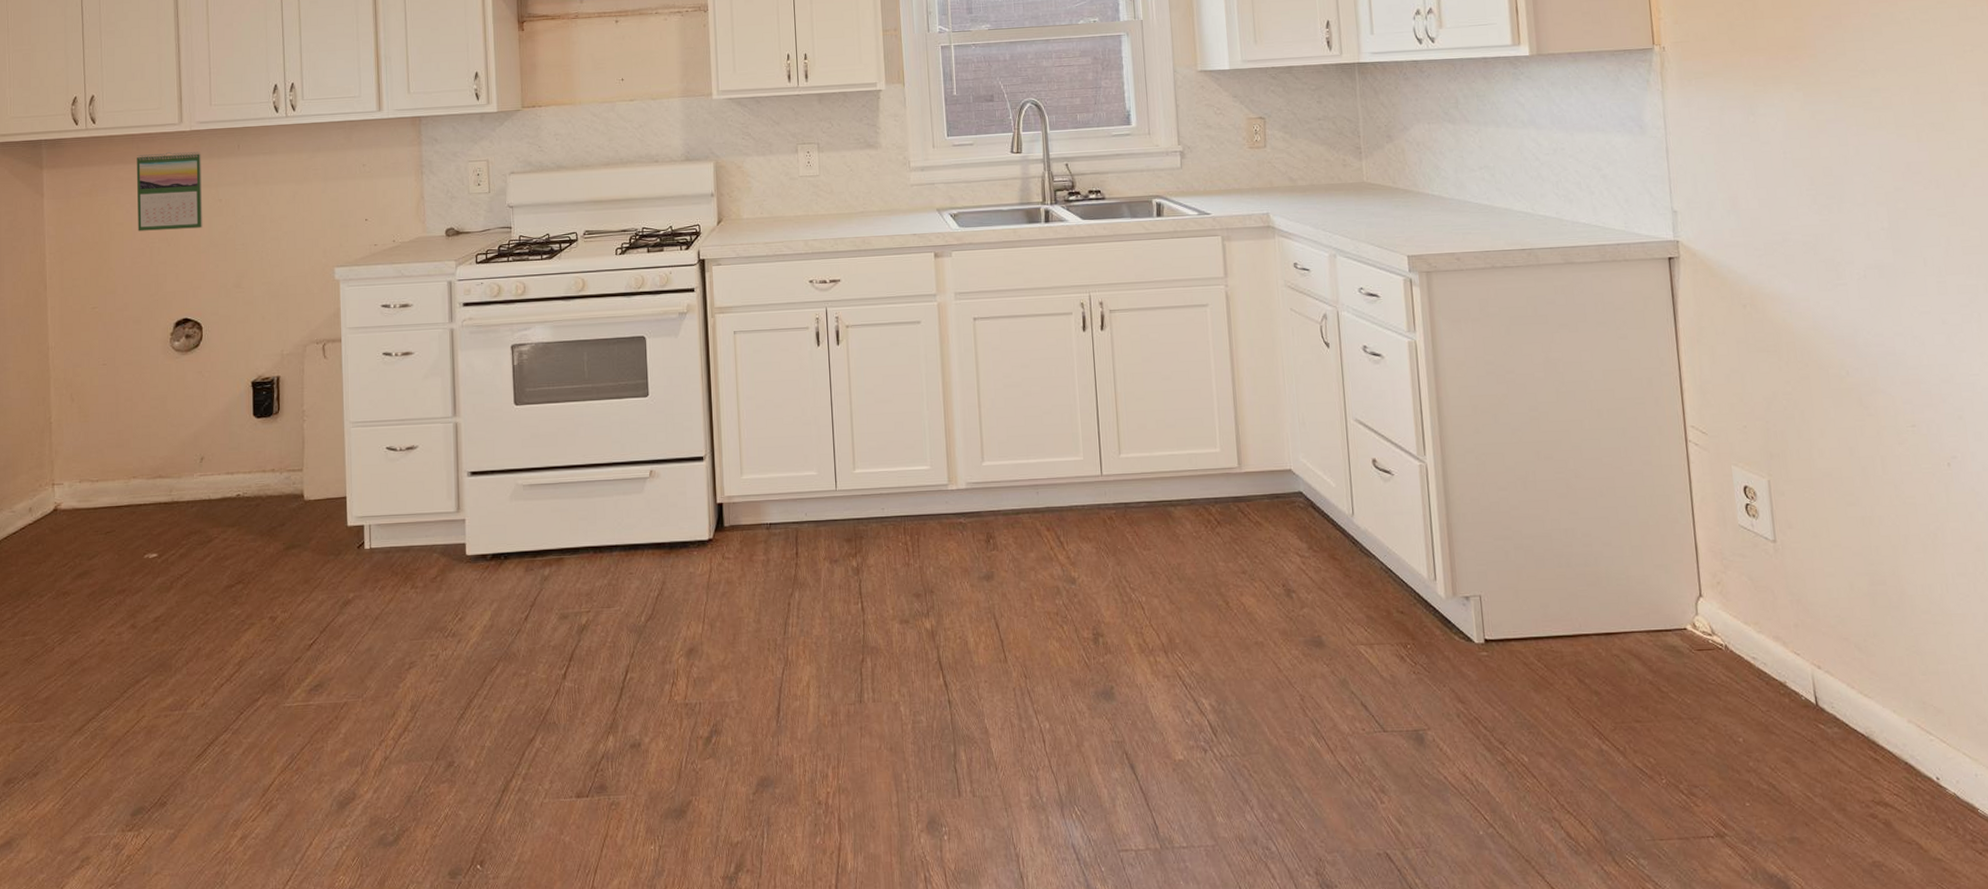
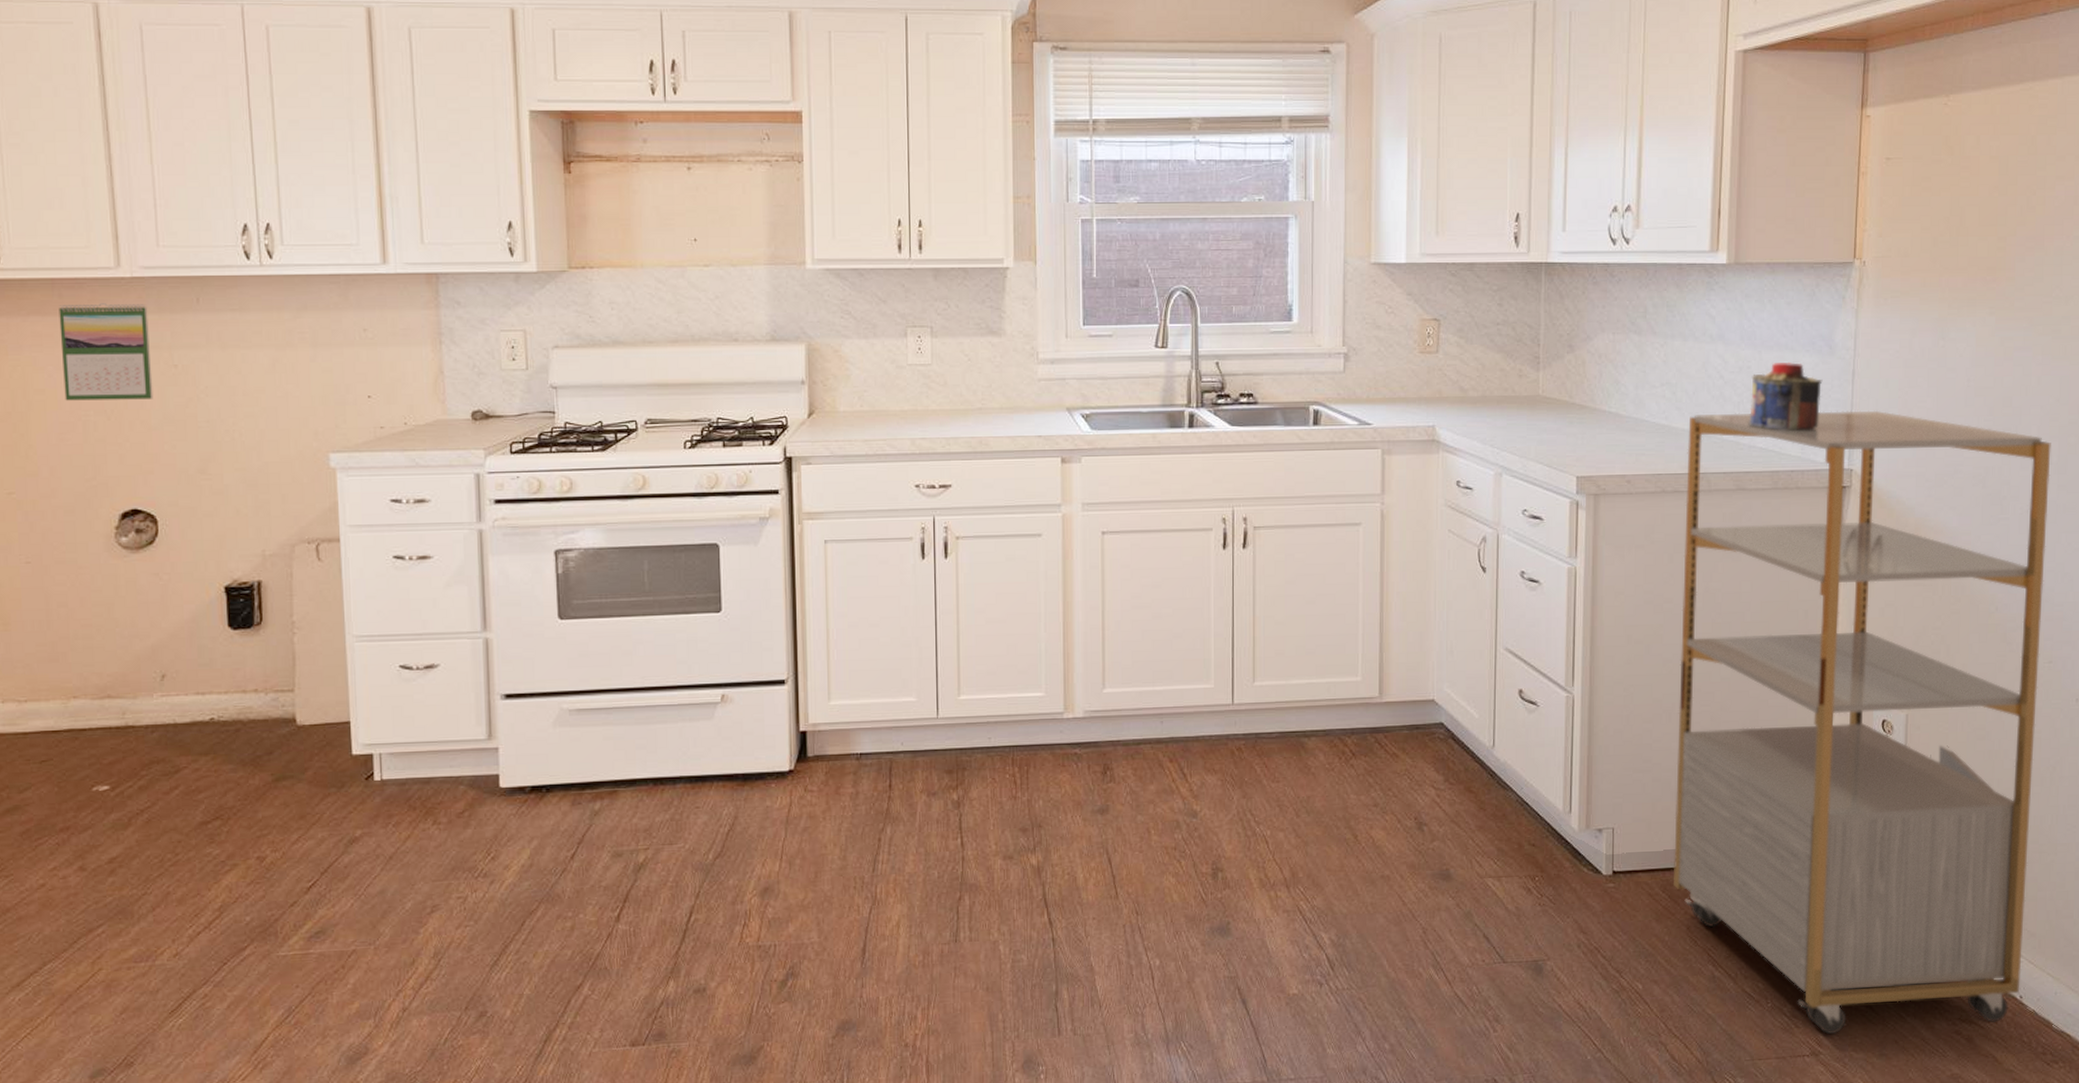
shelving unit: none [1510,184,1935,815] -> present [1673,410,2051,1034]
canister: none [1566,143,1639,207] -> present [1748,363,1823,431]

